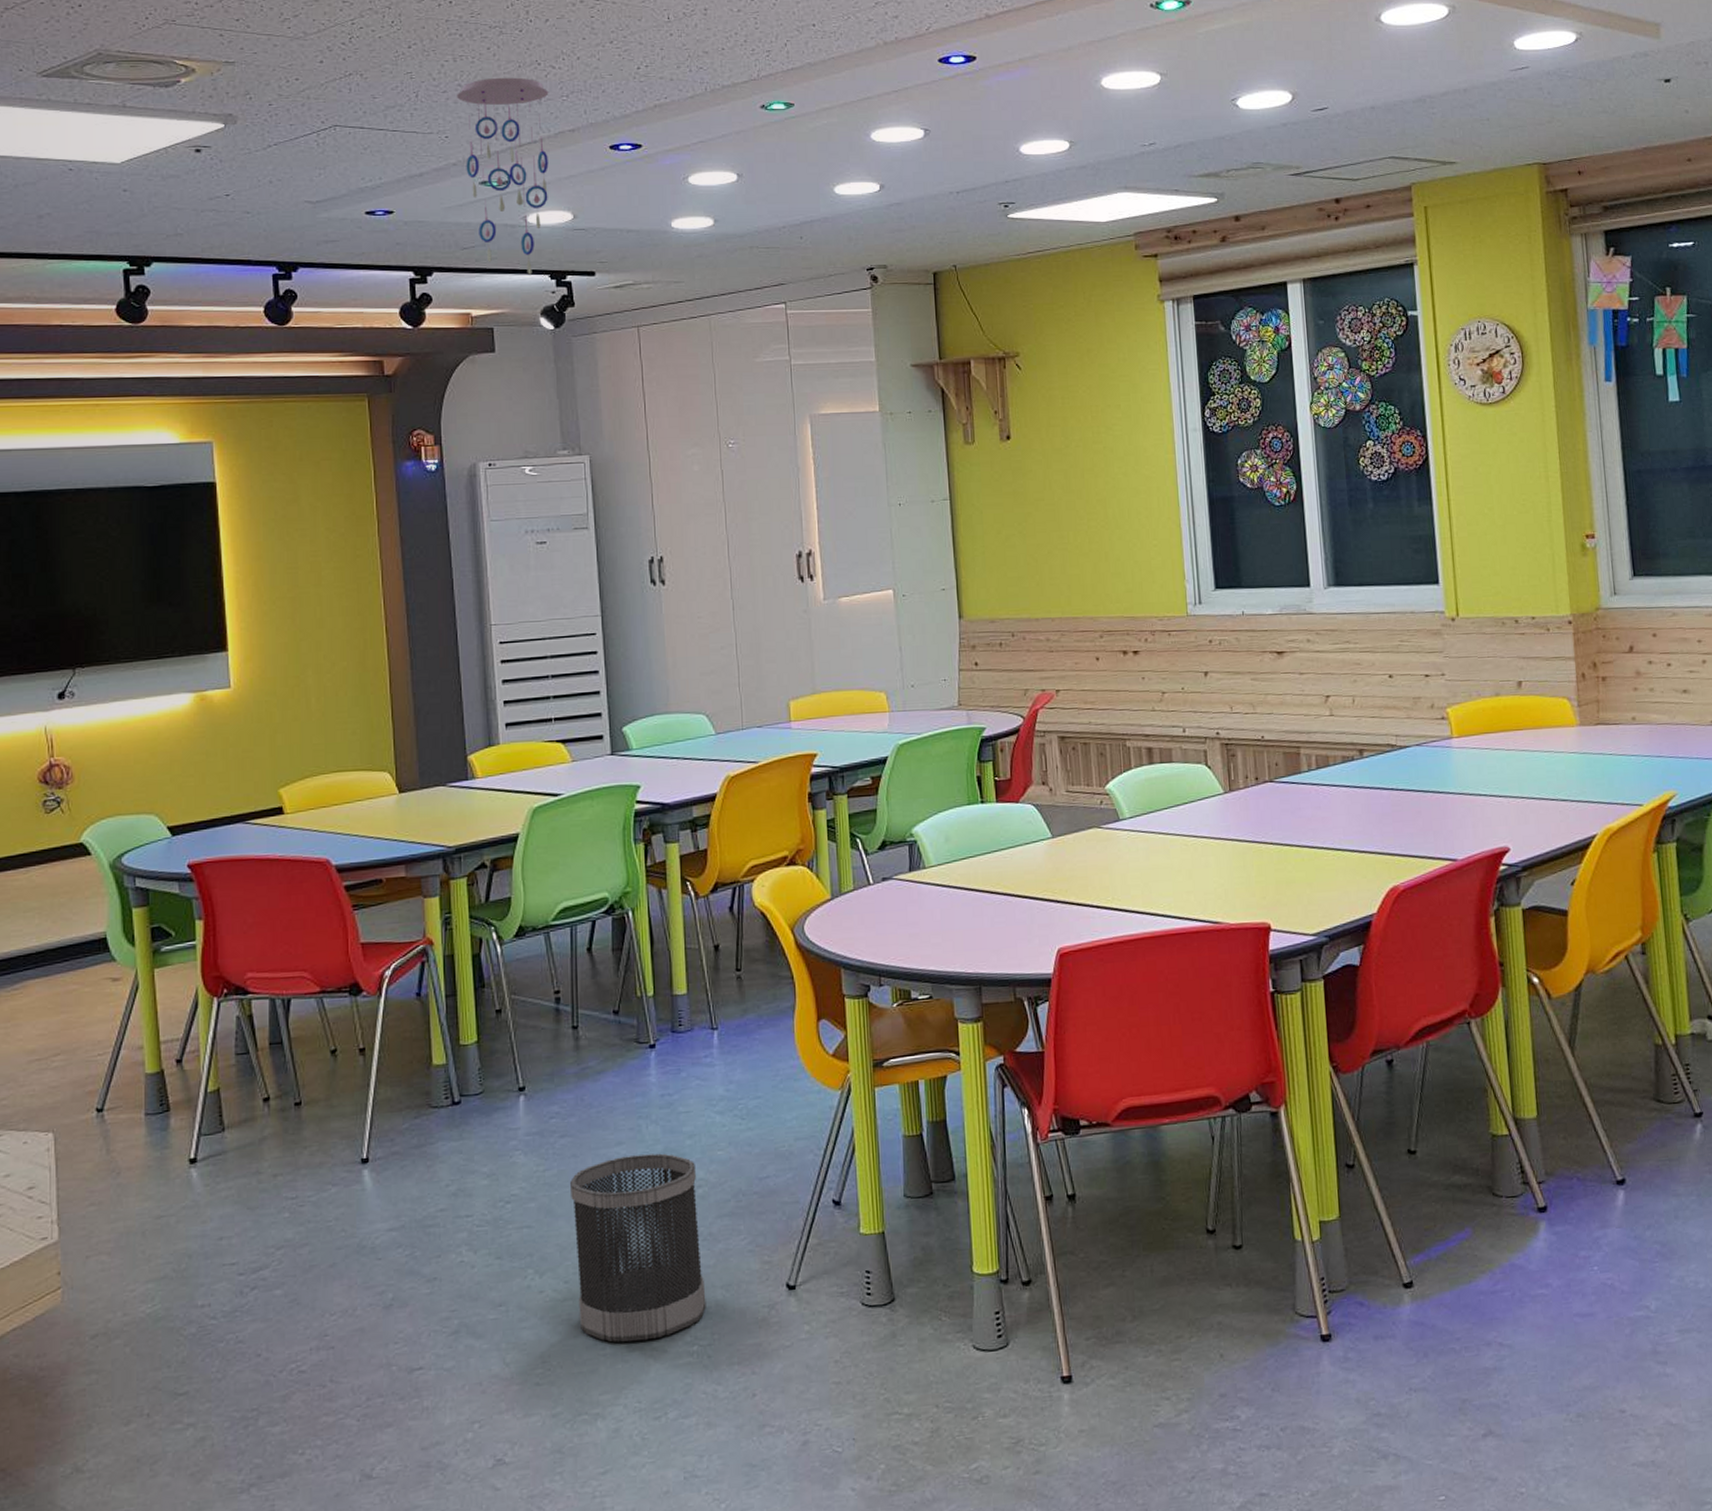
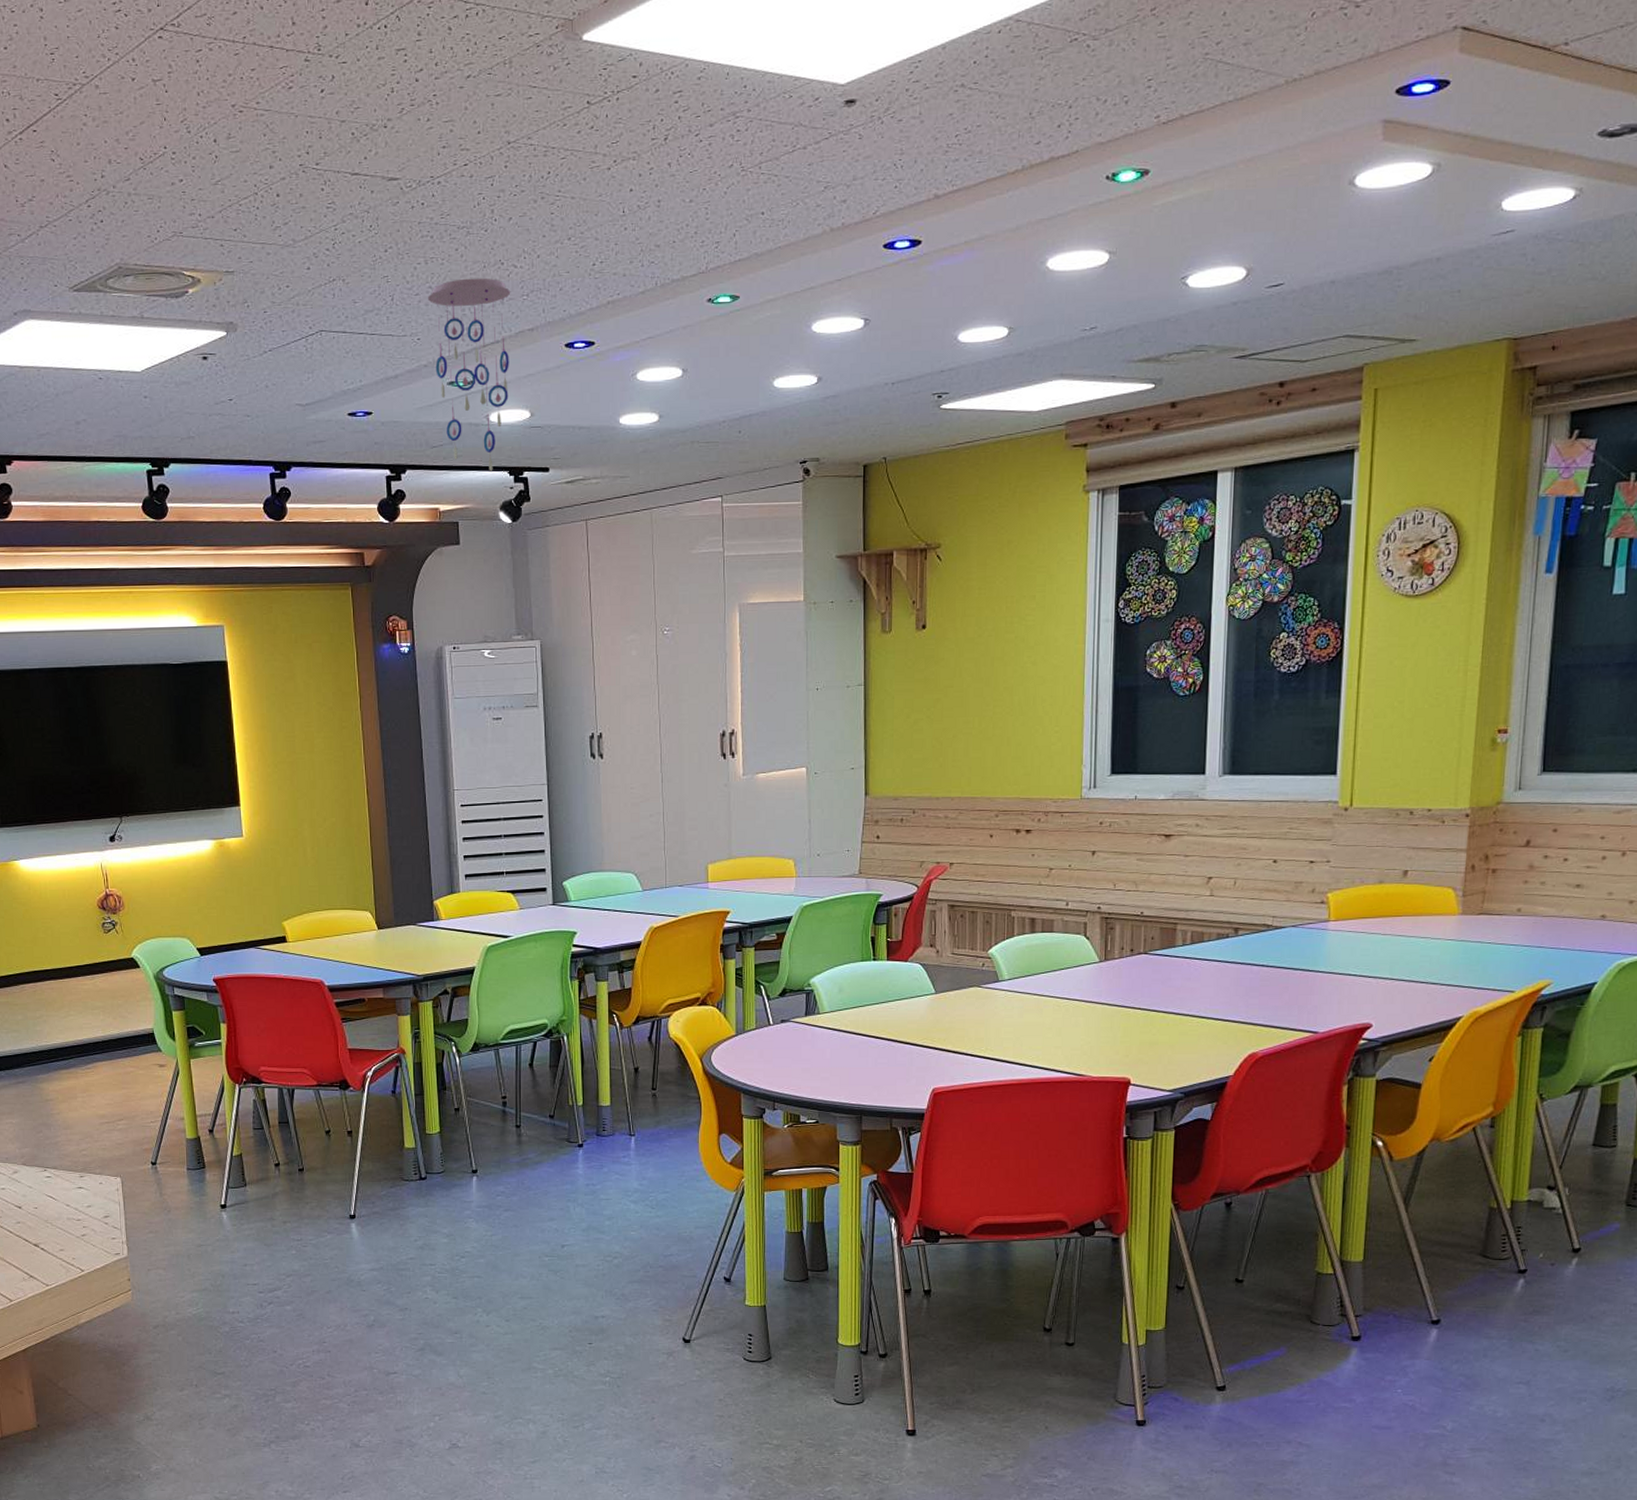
wastebasket: present [570,1153,706,1342] -> none [512,1230,617,1370]

